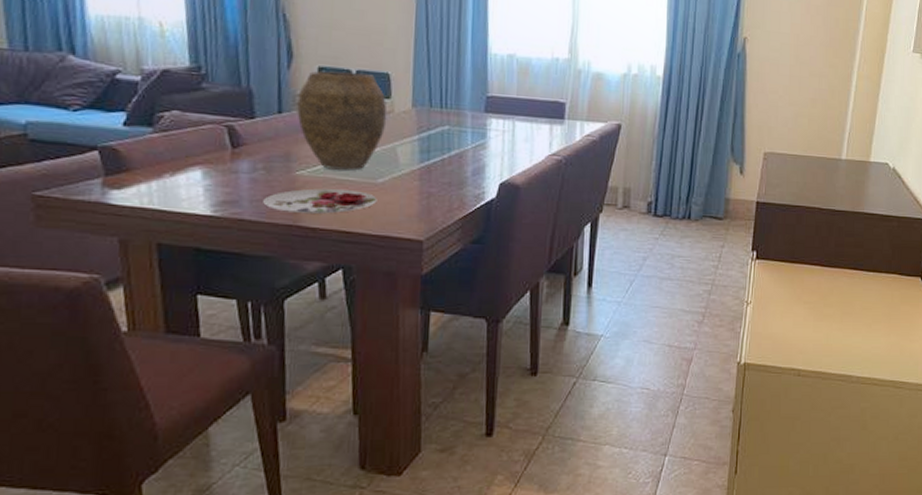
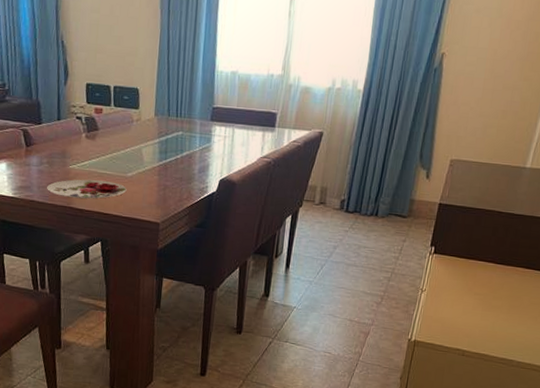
vase: present [297,71,388,170] -> none [71,86,136,166]

